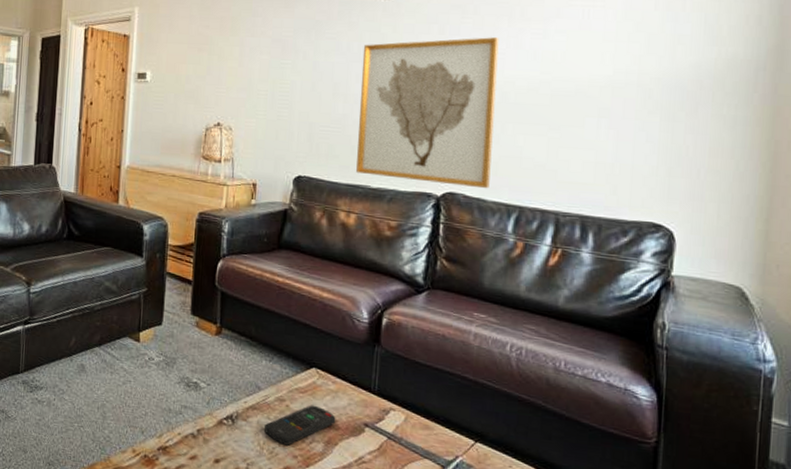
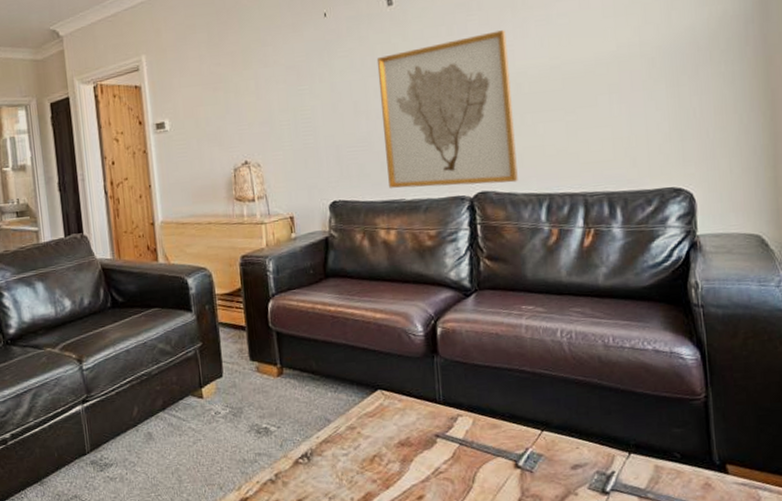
remote control: present [265,405,336,446] -> none [340,426,408,472]

